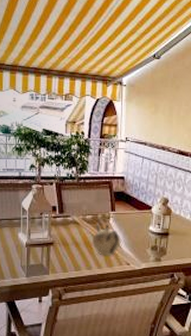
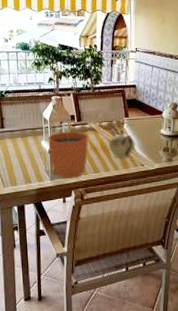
plant pot: none [26,208,71,275] -> present [48,117,89,178]

